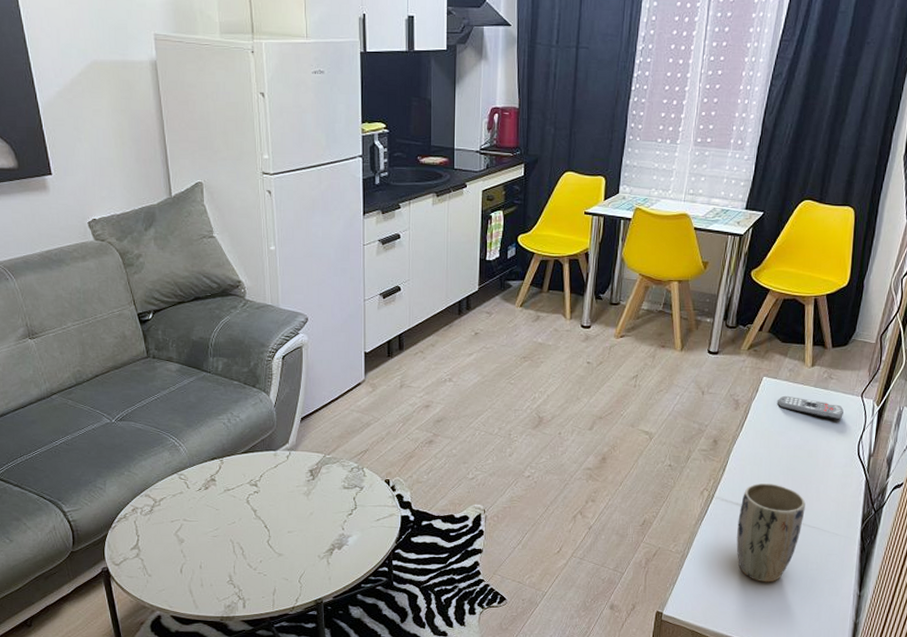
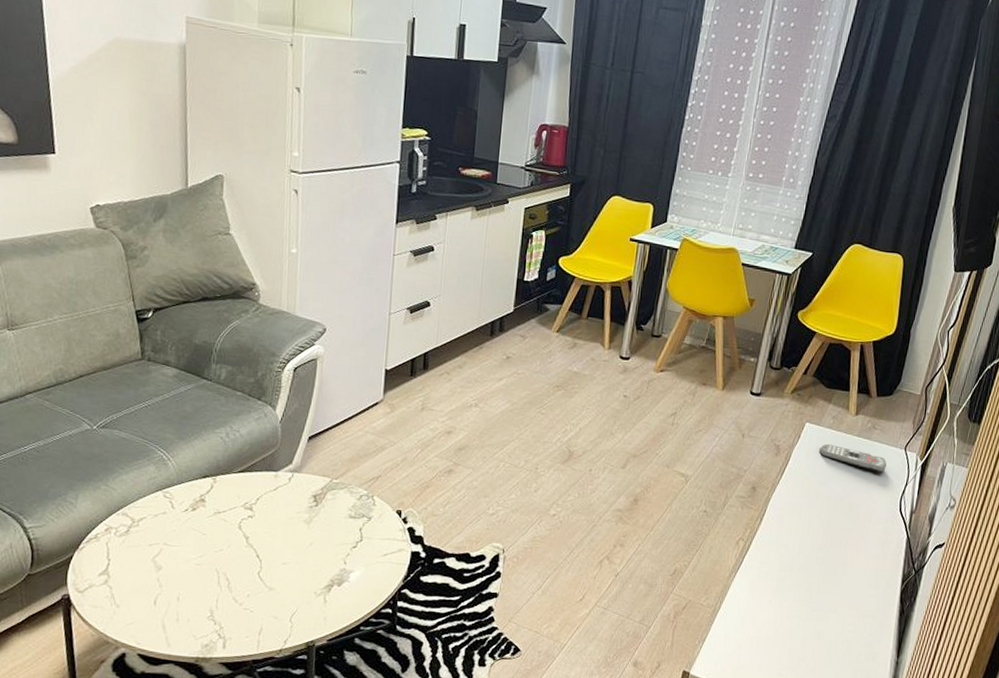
plant pot: present [736,483,806,583] -> none [771,535,845,644]

